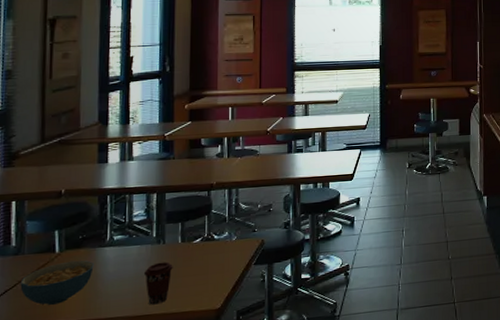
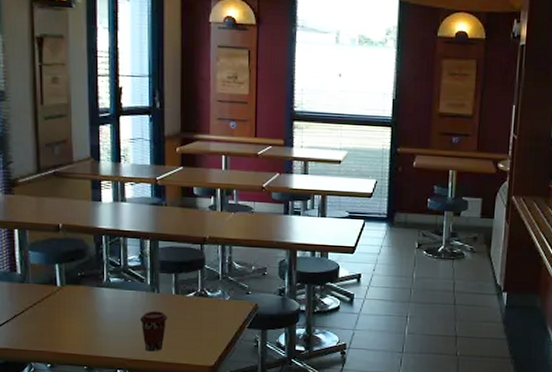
cereal bowl: present [20,260,94,305] -> none [27,296,93,336]

